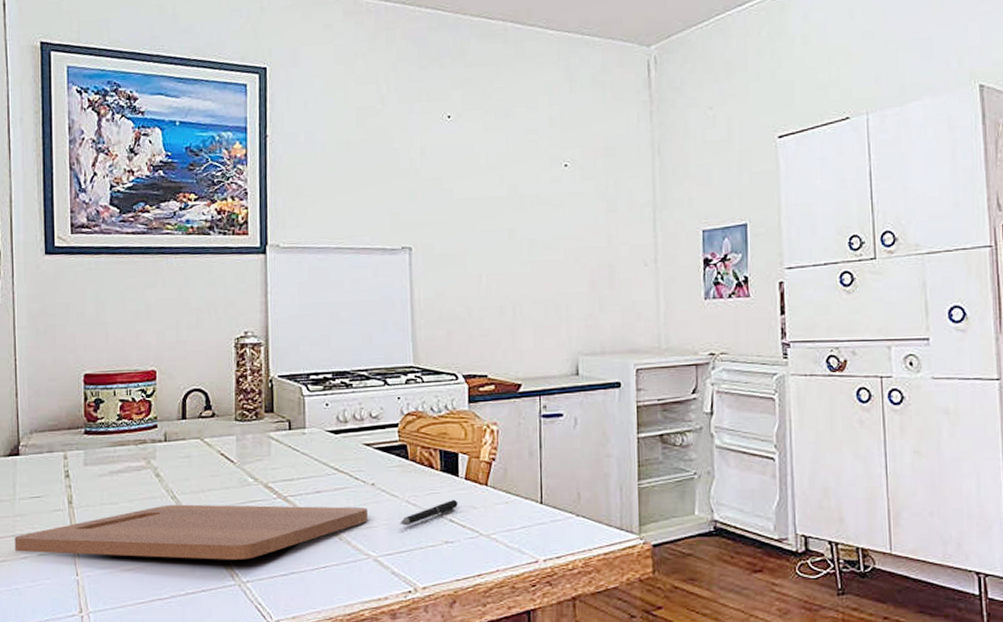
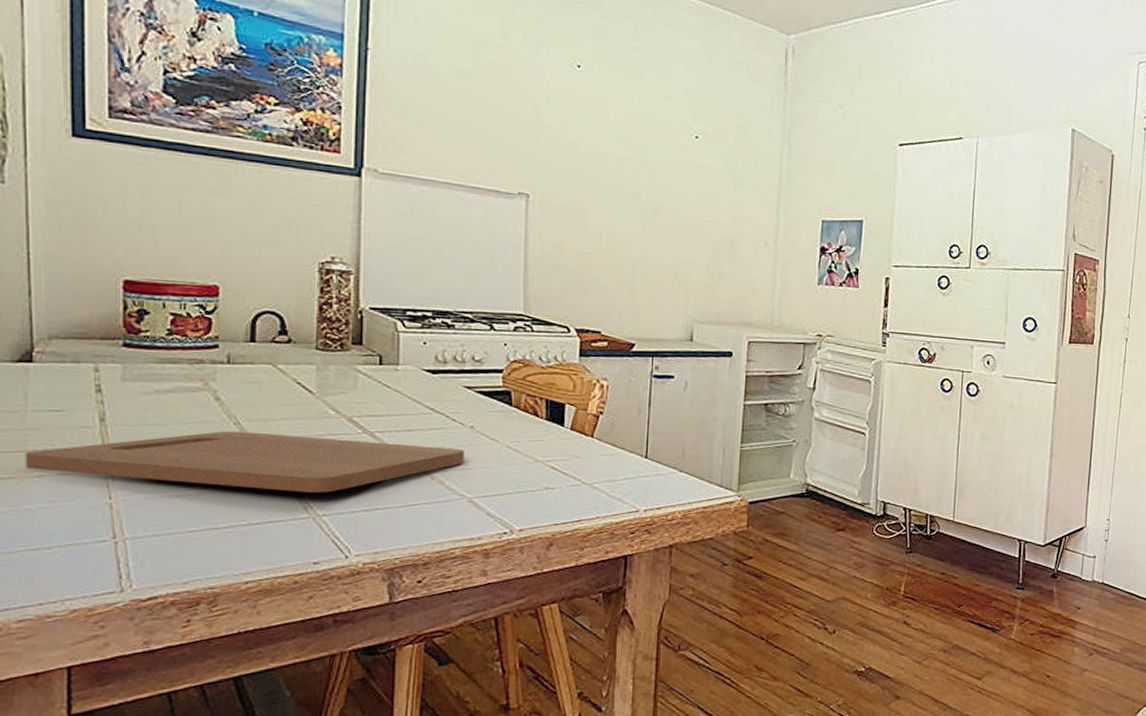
pen: present [400,499,458,526] -> none [499,447,562,470]

